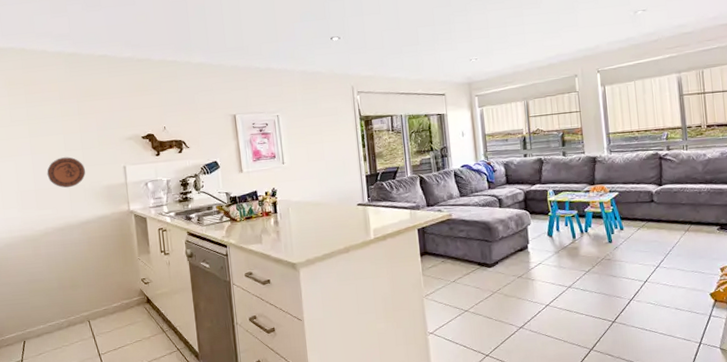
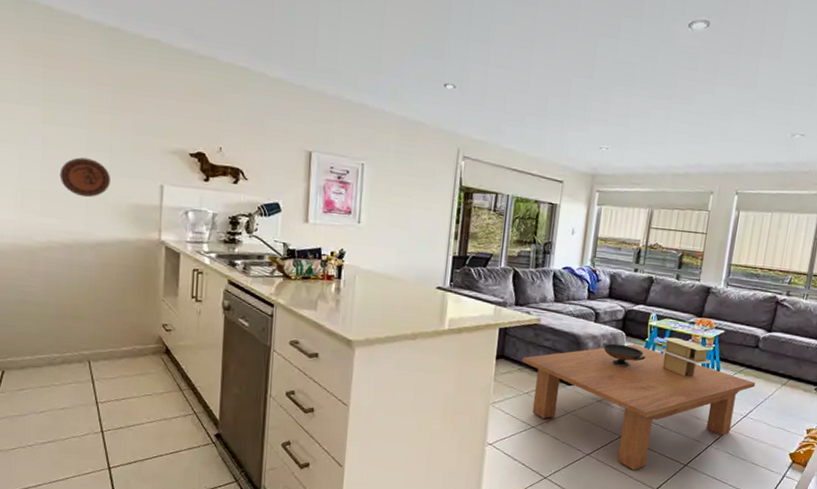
coffee table: none [443,220,660,335] -> present [522,344,756,471]
decorative bowl: none [511,222,553,243] -> present [602,342,646,368]
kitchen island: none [564,207,613,241] -> present [661,337,712,377]

